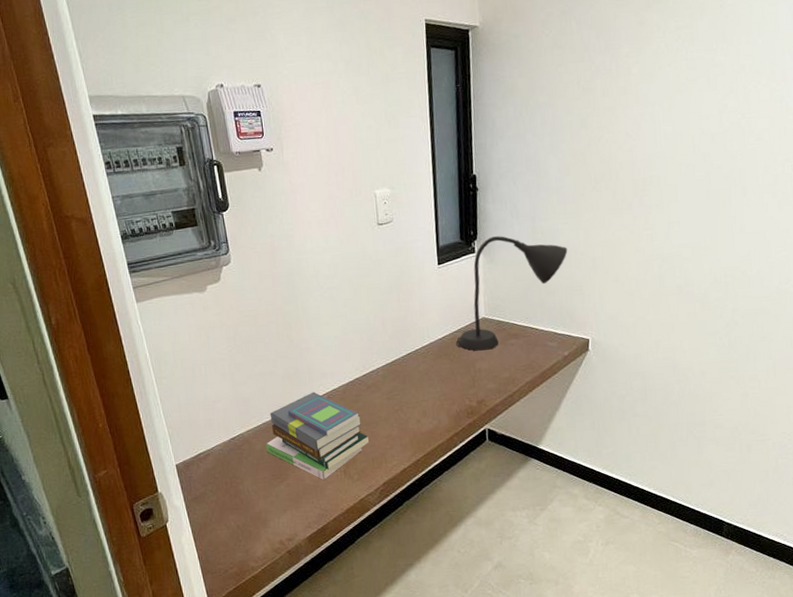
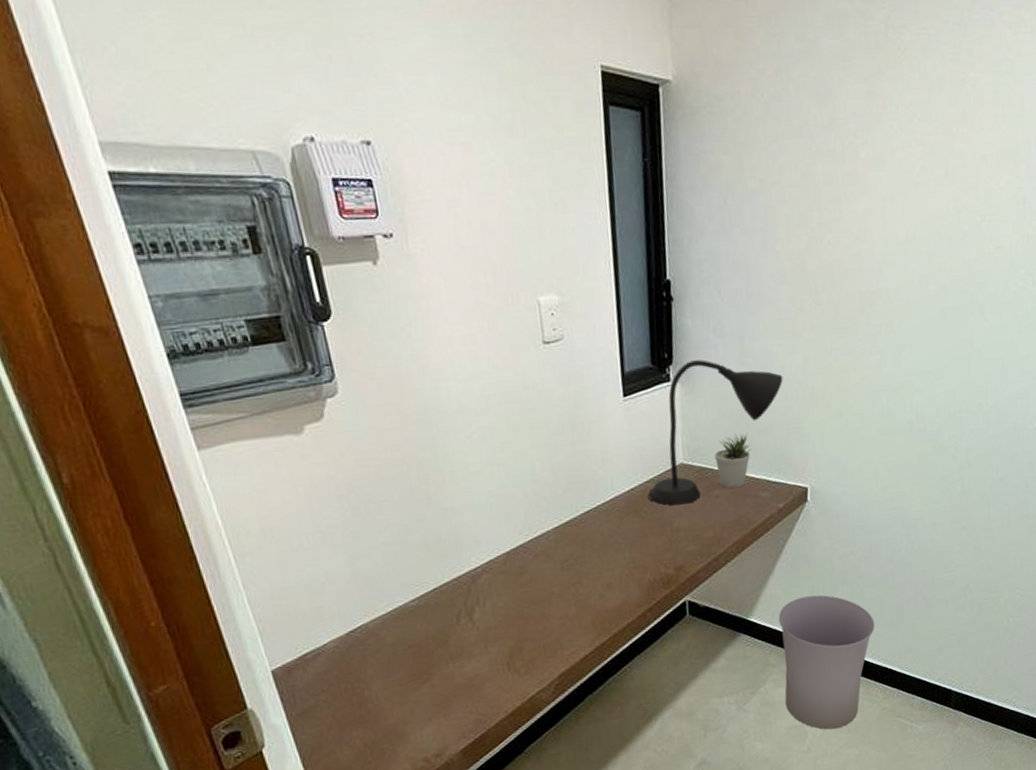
books: present [265,392,369,480] -> none [398,564,539,677]
potted plant: none [511,294,542,339] -> present [715,433,752,489]
waste bin: none [564,429,650,547] -> present [778,595,875,730]

